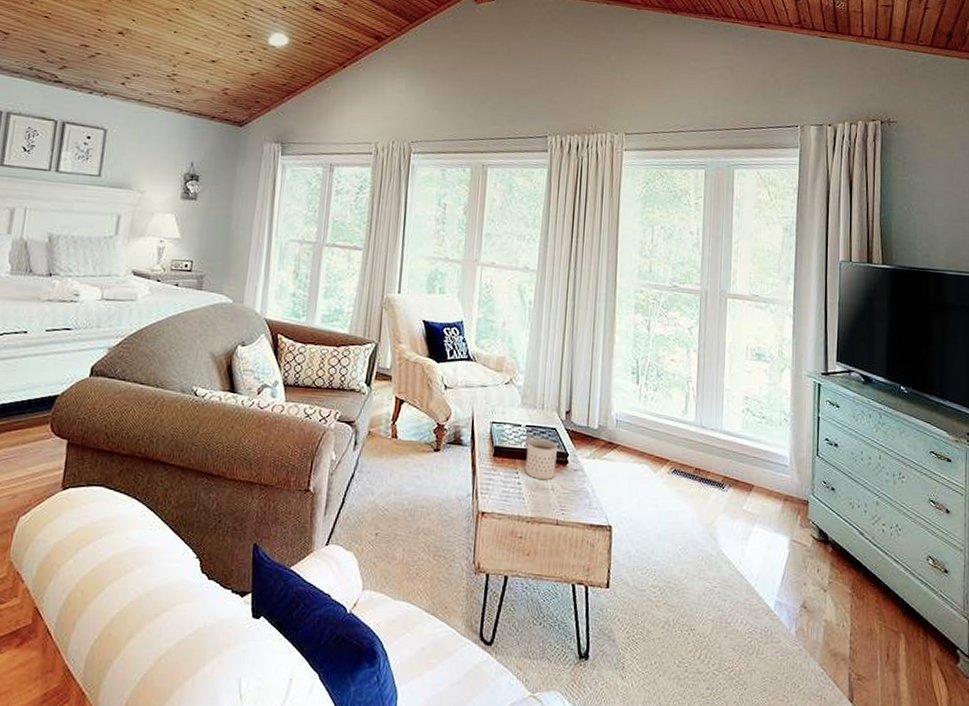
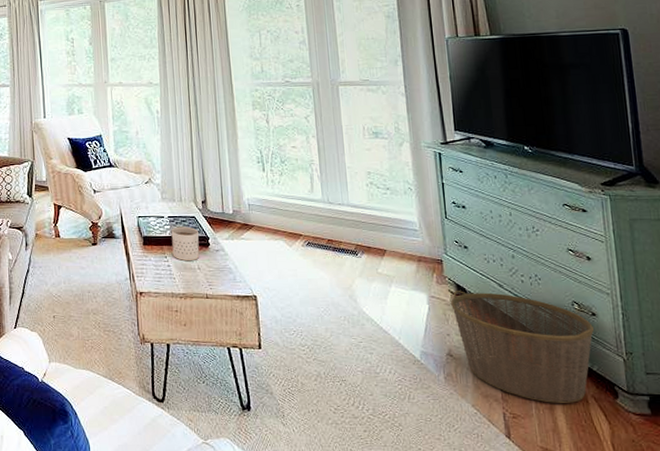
basket: none [812,536,944,666] -> present [451,291,594,403]

